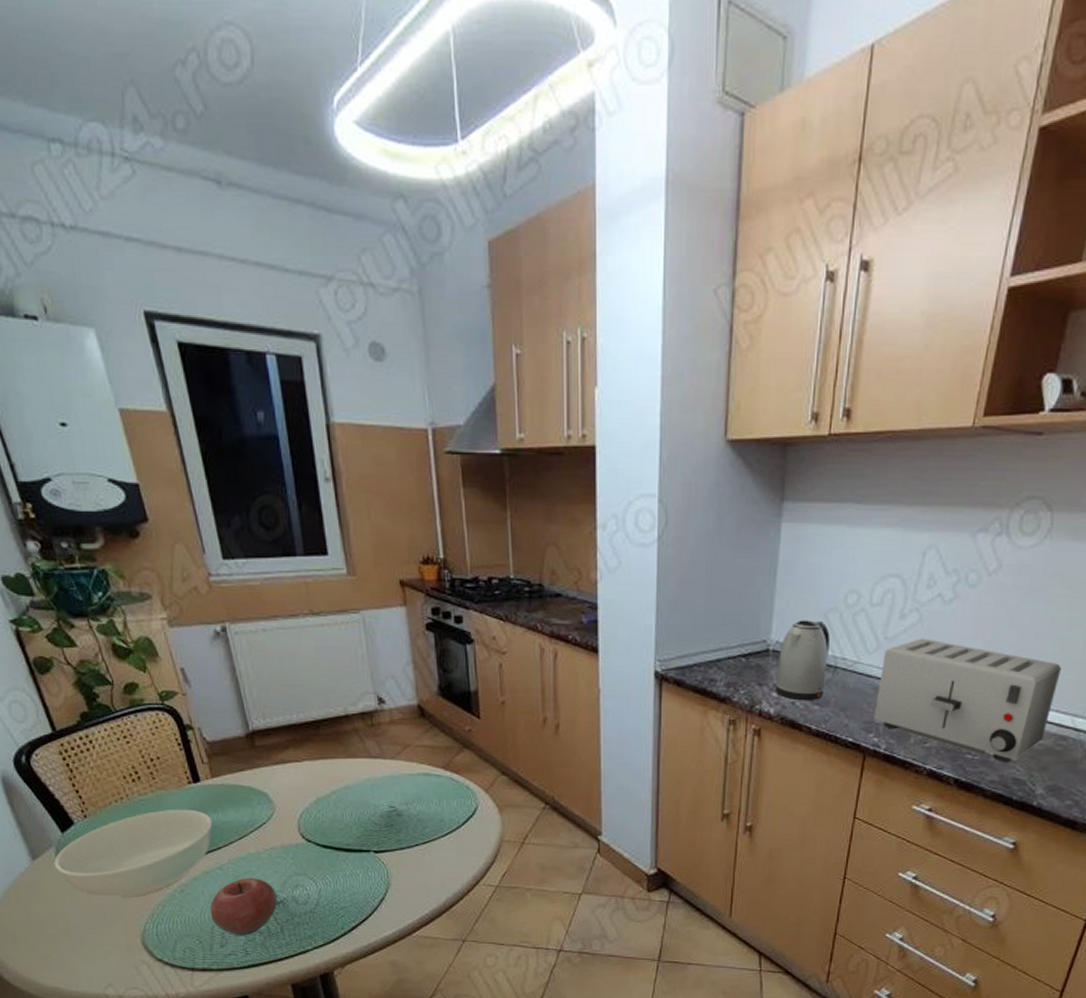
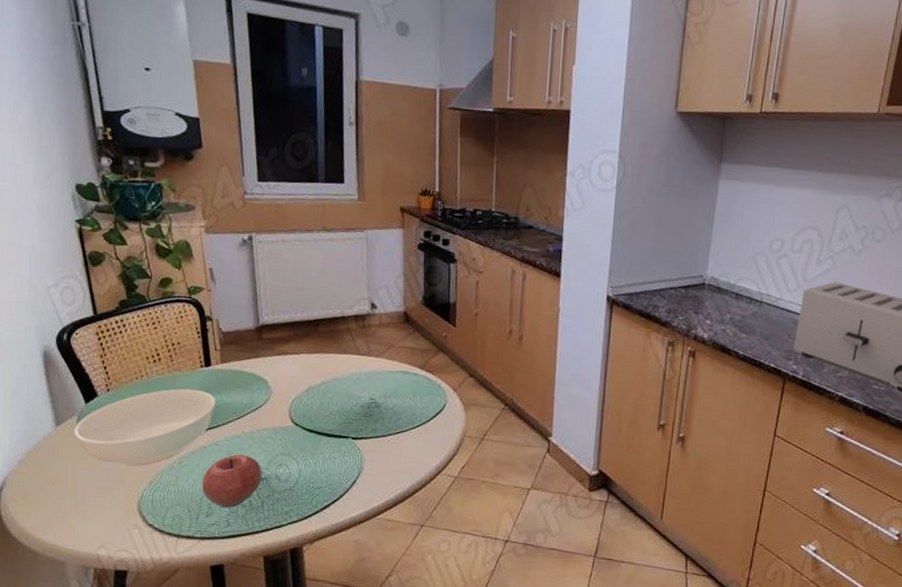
kettle: present [776,620,830,700] -> none [709,260,757,329]

